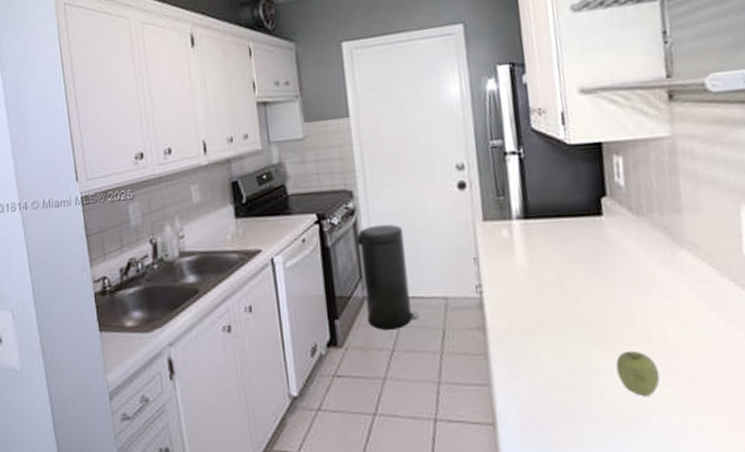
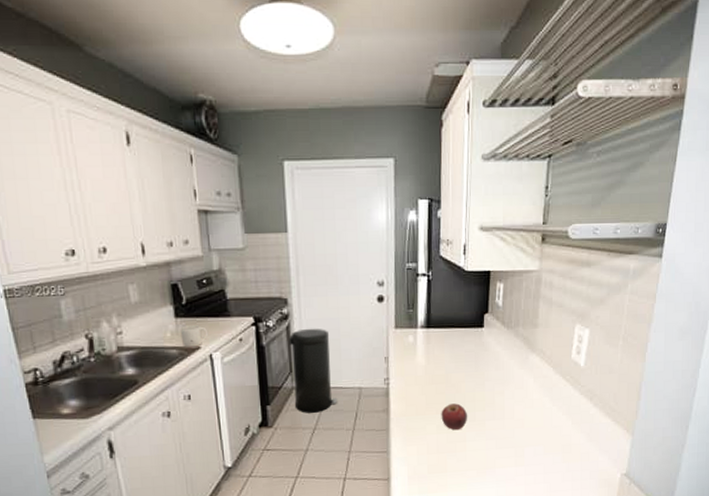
mug: none [240,225,269,251] -> present [180,325,208,348]
fruit: none [557,319,597,358] -> present [441,403,468,431]
fruit: present [616,350,661,396] -> none [478,424,506,455]

